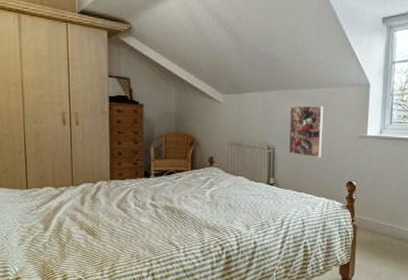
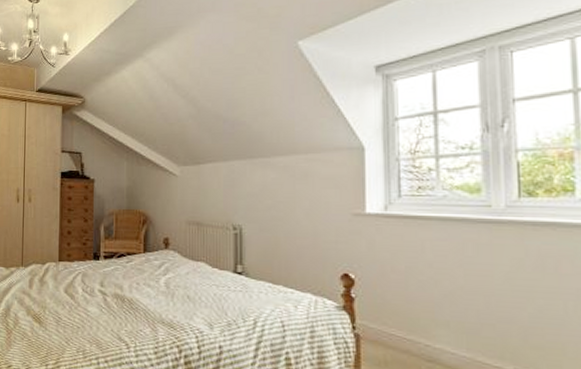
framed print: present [288,105,324,158] -> none [259,176,304,241]

